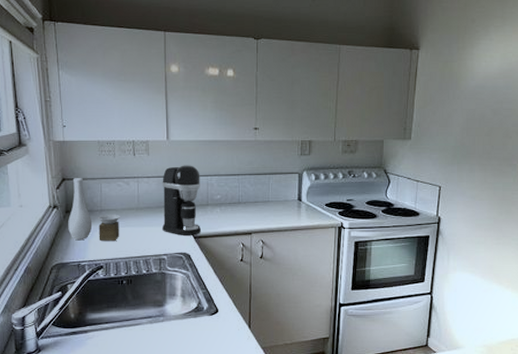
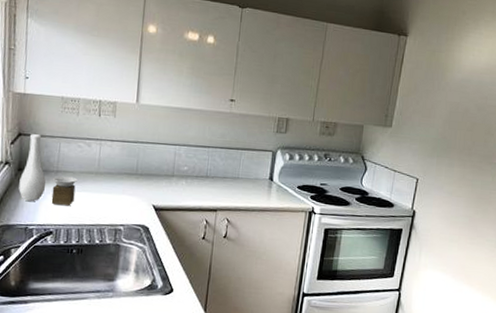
coffee maker: present [162,165,202,235] -> none [121,131,169,207]

